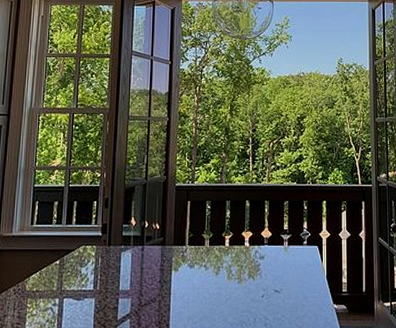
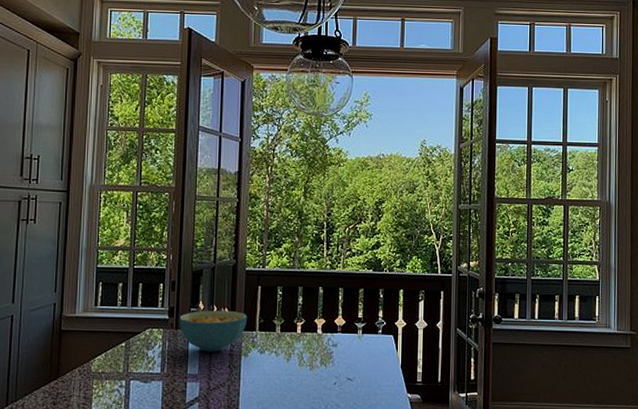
cereal bowl: none [112,225,178,268] -> present [179,310,248,352]

